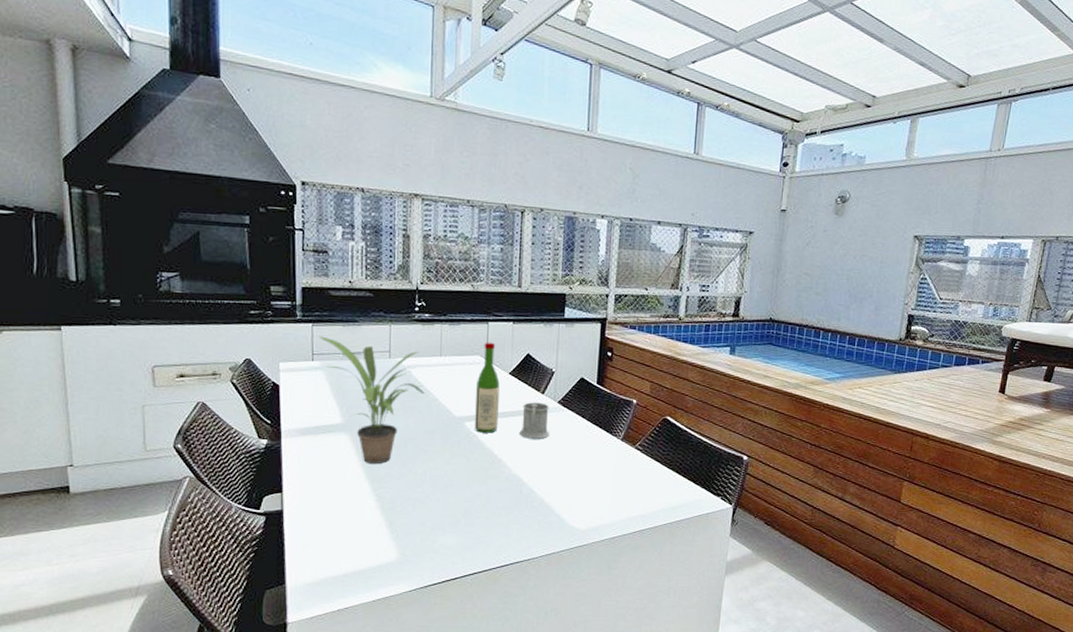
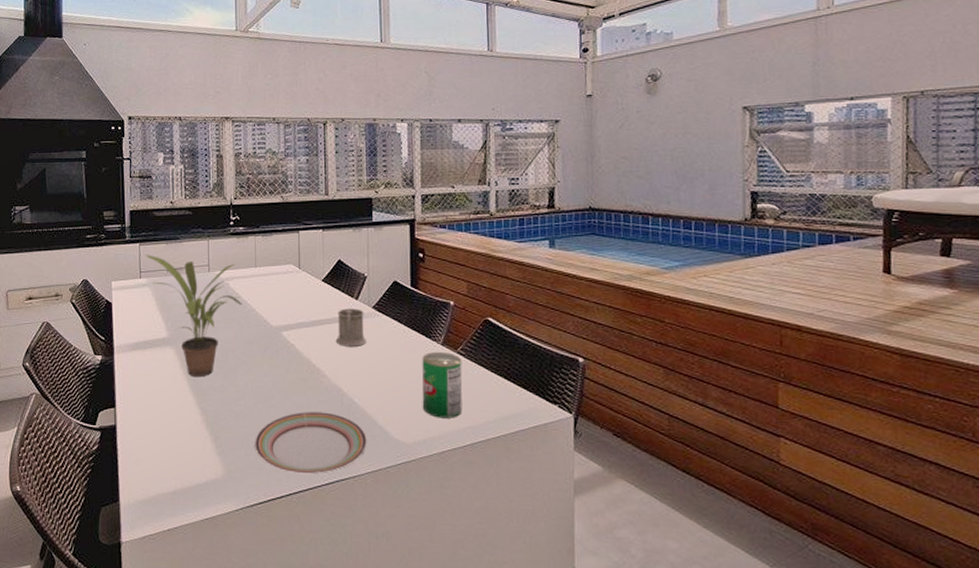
plate: none [431,499,543,557] -> present [255,412,367,474]
wine bottle: present [474,342,500,433] -> none [290,250,314,342]
can: none [598,446,639,508] -> present [422,351,463,418]

